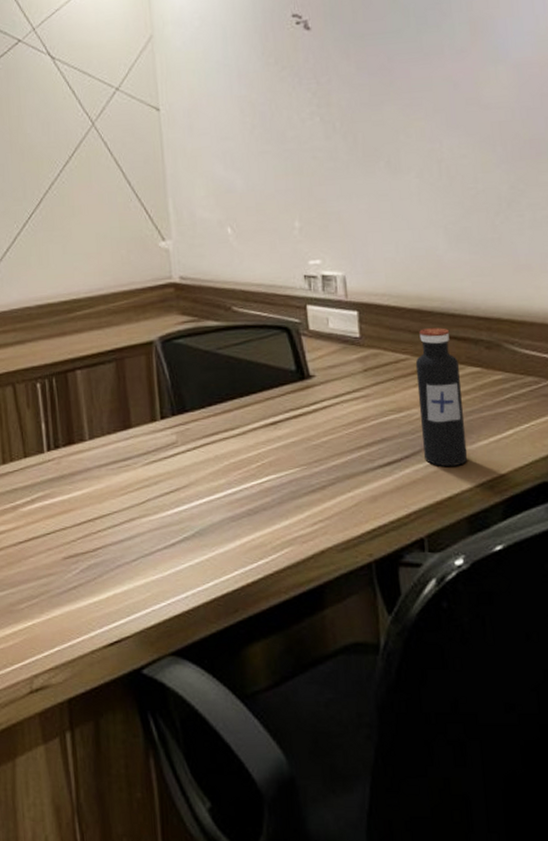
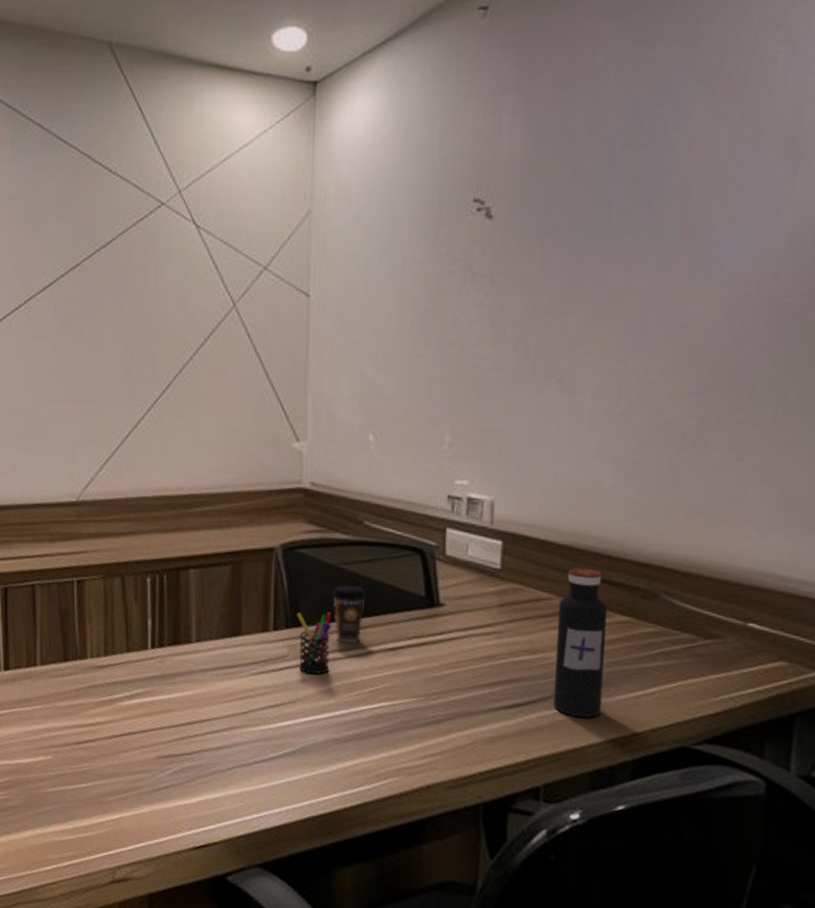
pen holder: none [180,395,217,457] -> present [296,612,332,675]
coffee cup: none [211,367,243,424] -> present [332,584,366,644]

